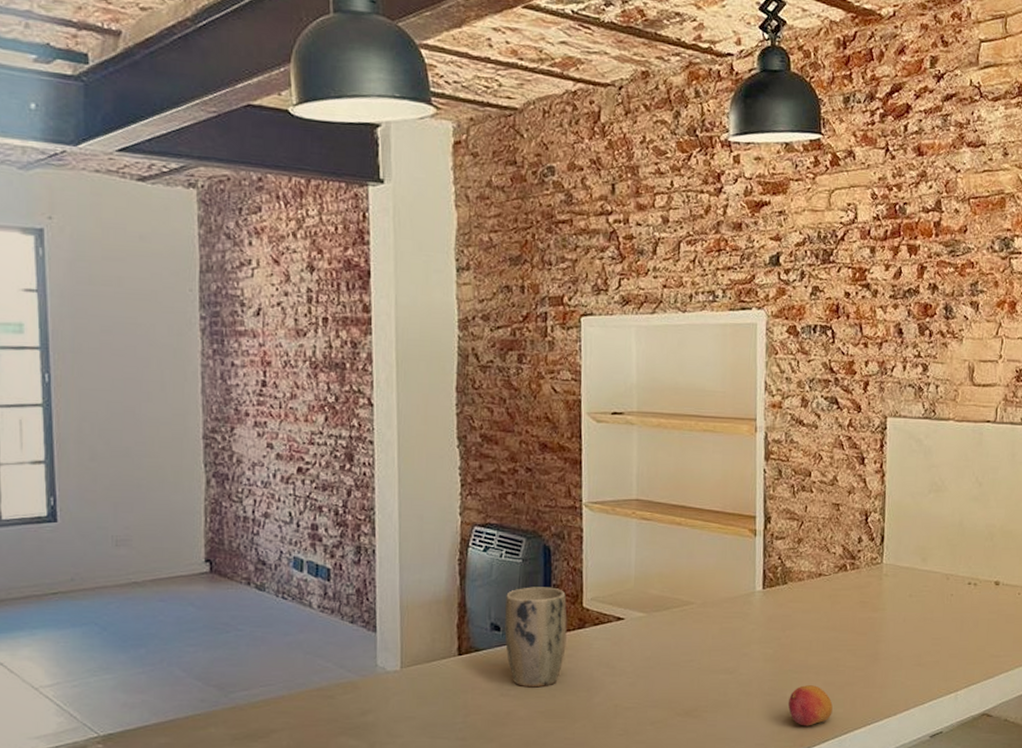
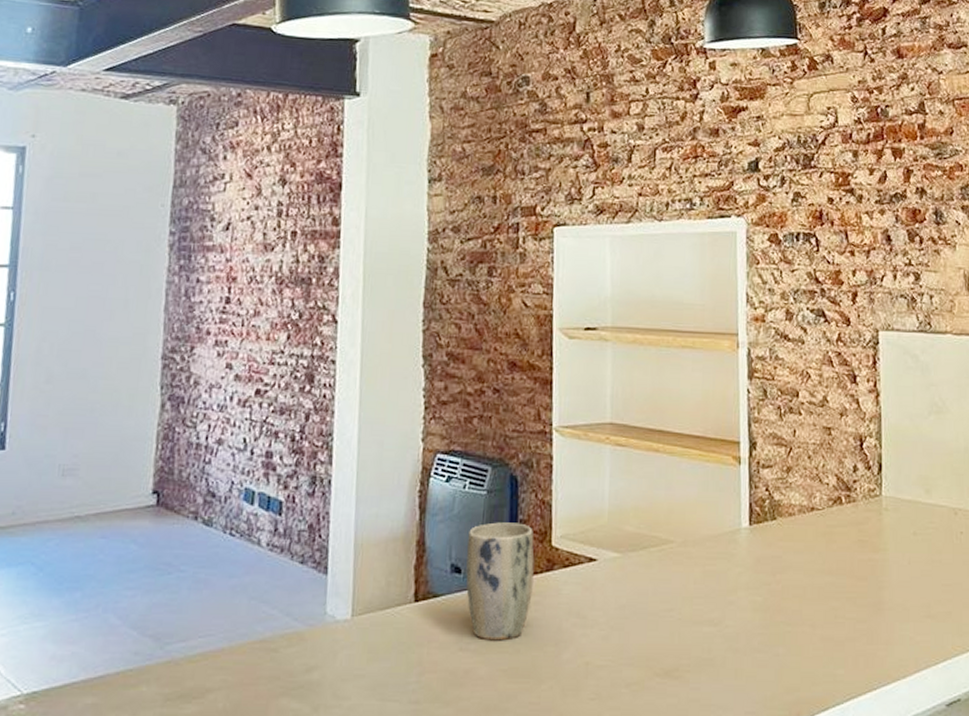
fruit: present [788,685,833,726] -> none [782,640,832,691]

